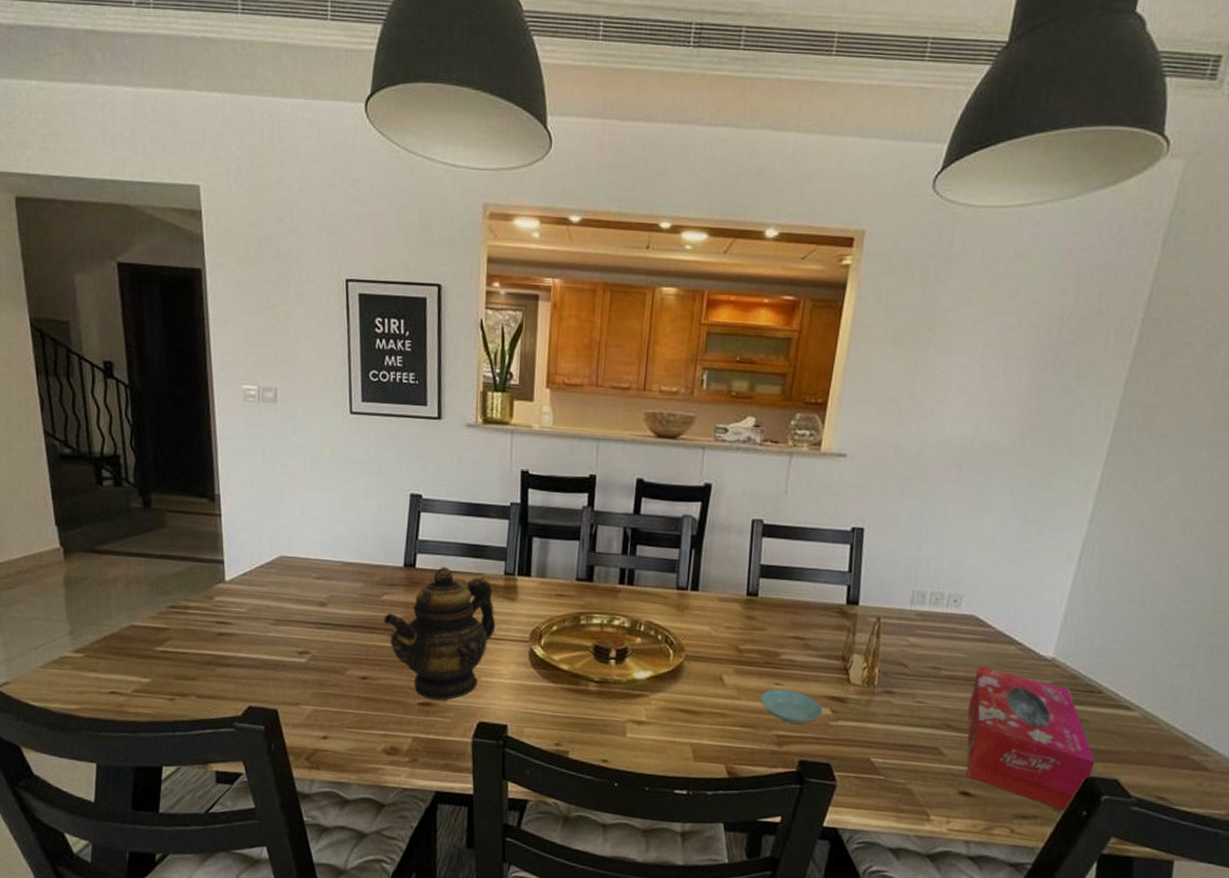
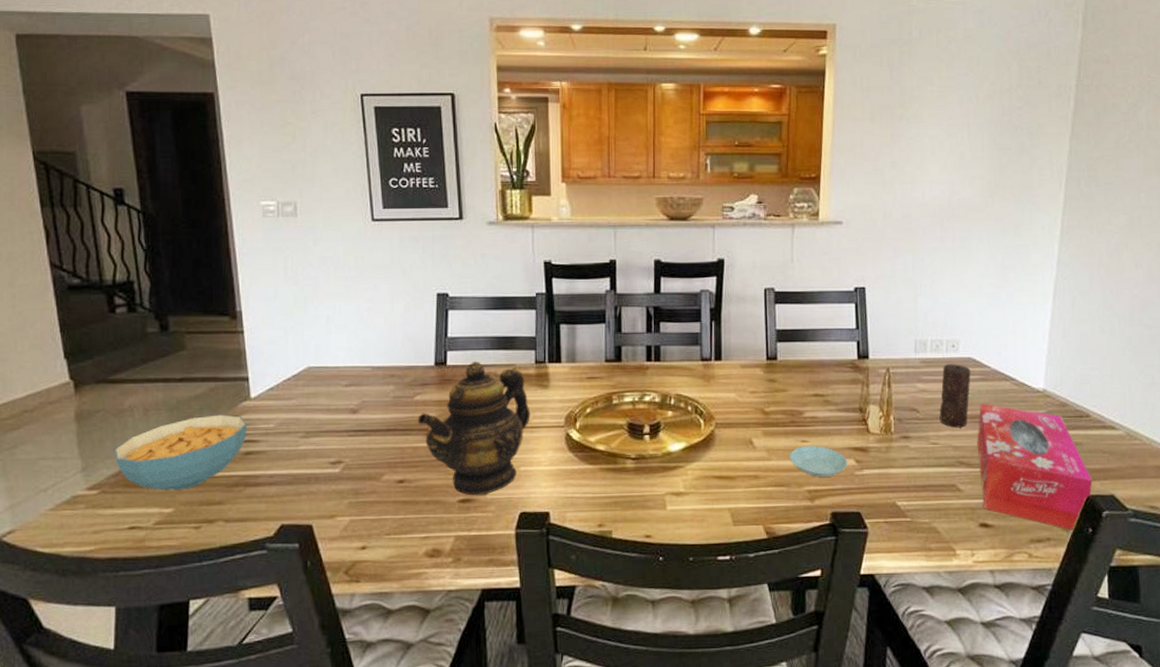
cereal bowl: none [98,594,220,662] -> present [114,414,247,490]
candle: none [929,620,972,689] -> present [939,364,971,428]

